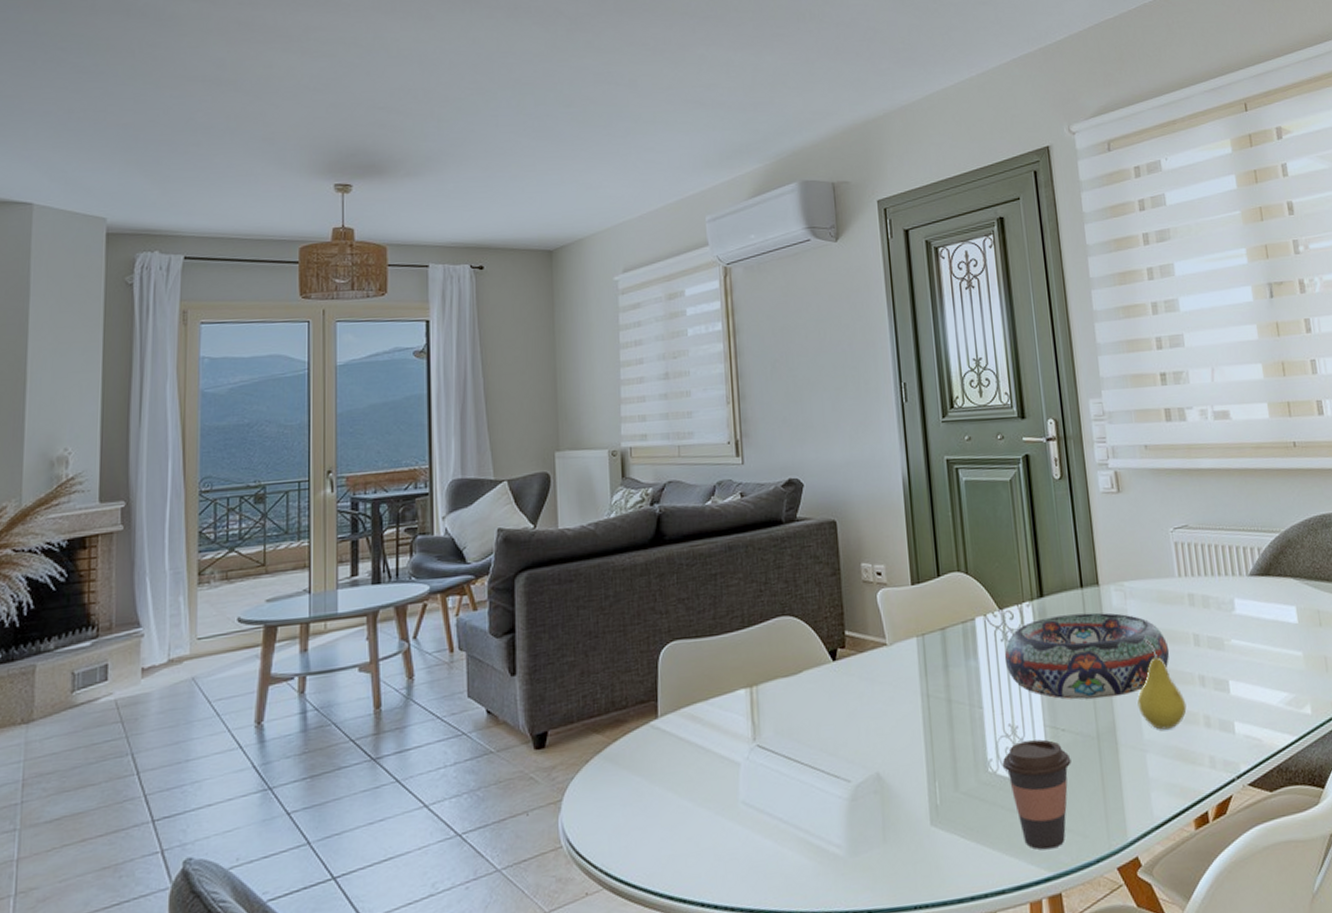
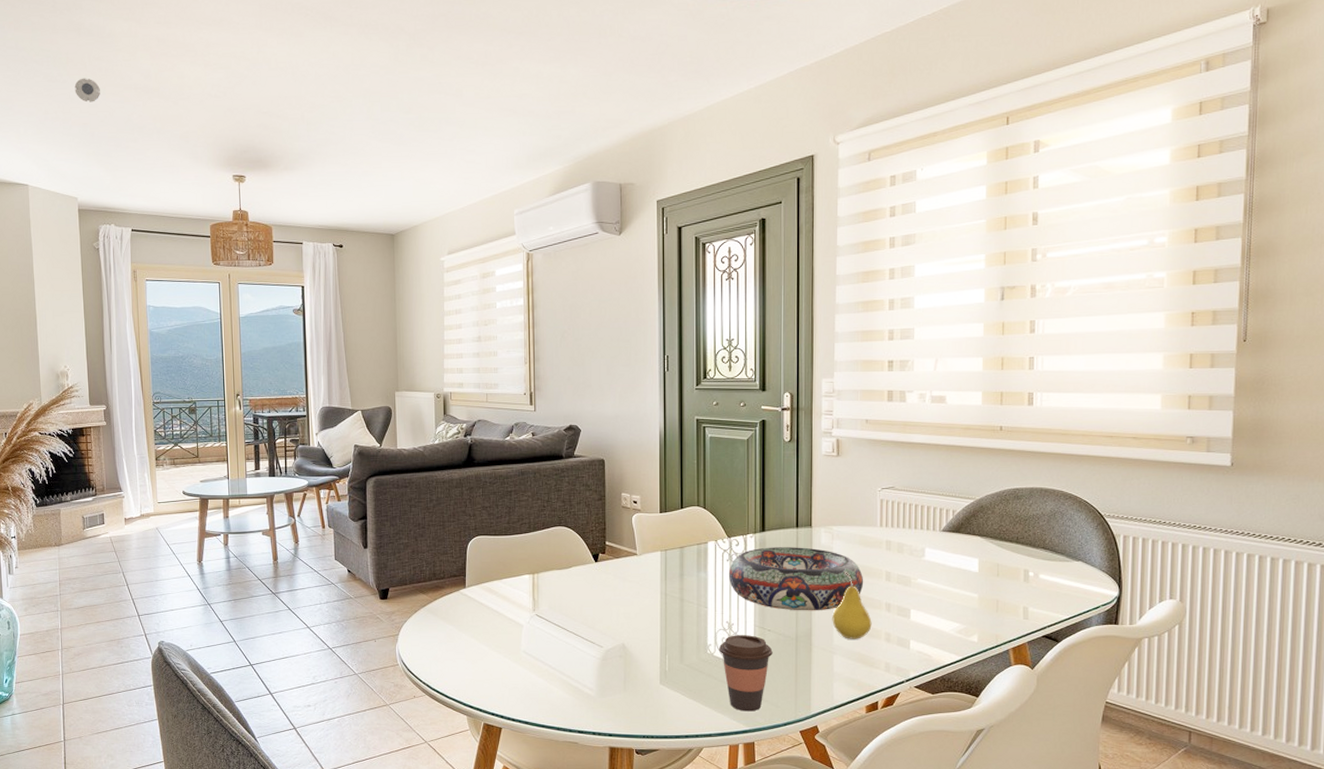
smoke detector: none [115,68,152,98] -> present [74,78,100,103]

